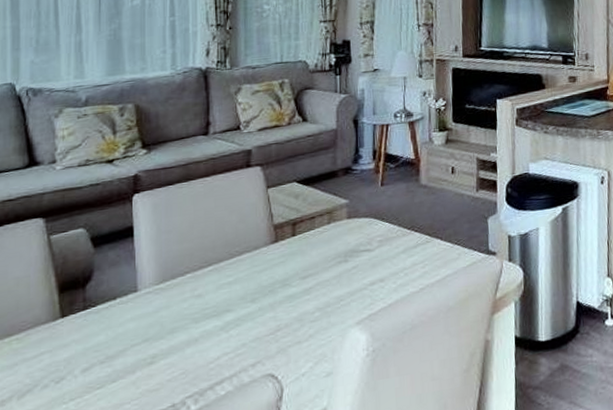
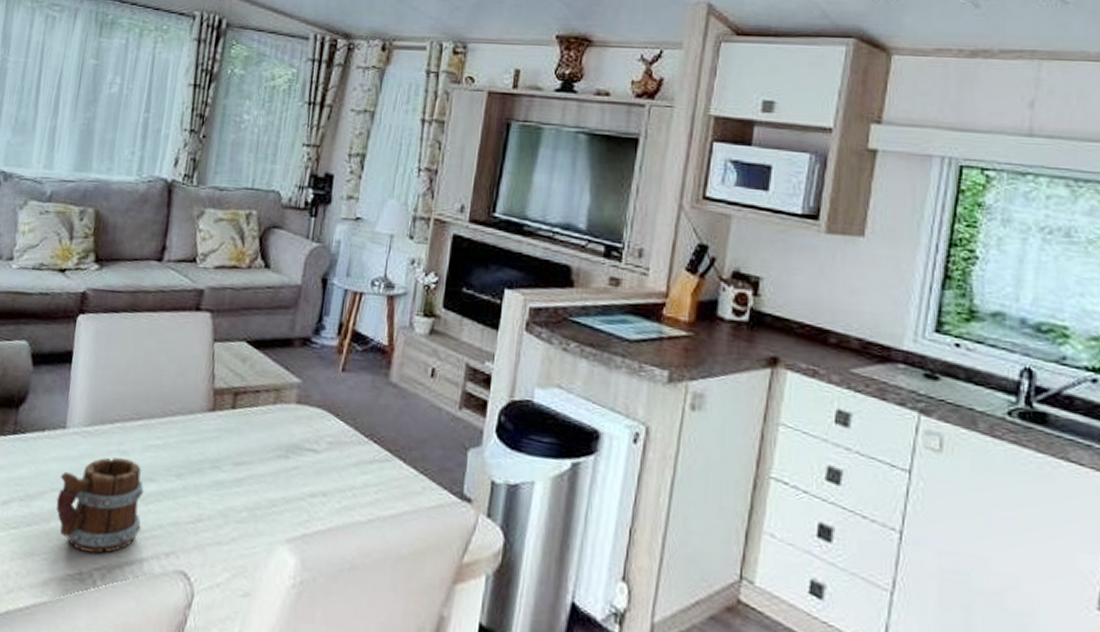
mug: none [138,300,225,387] -> present [56,457,144,554]

